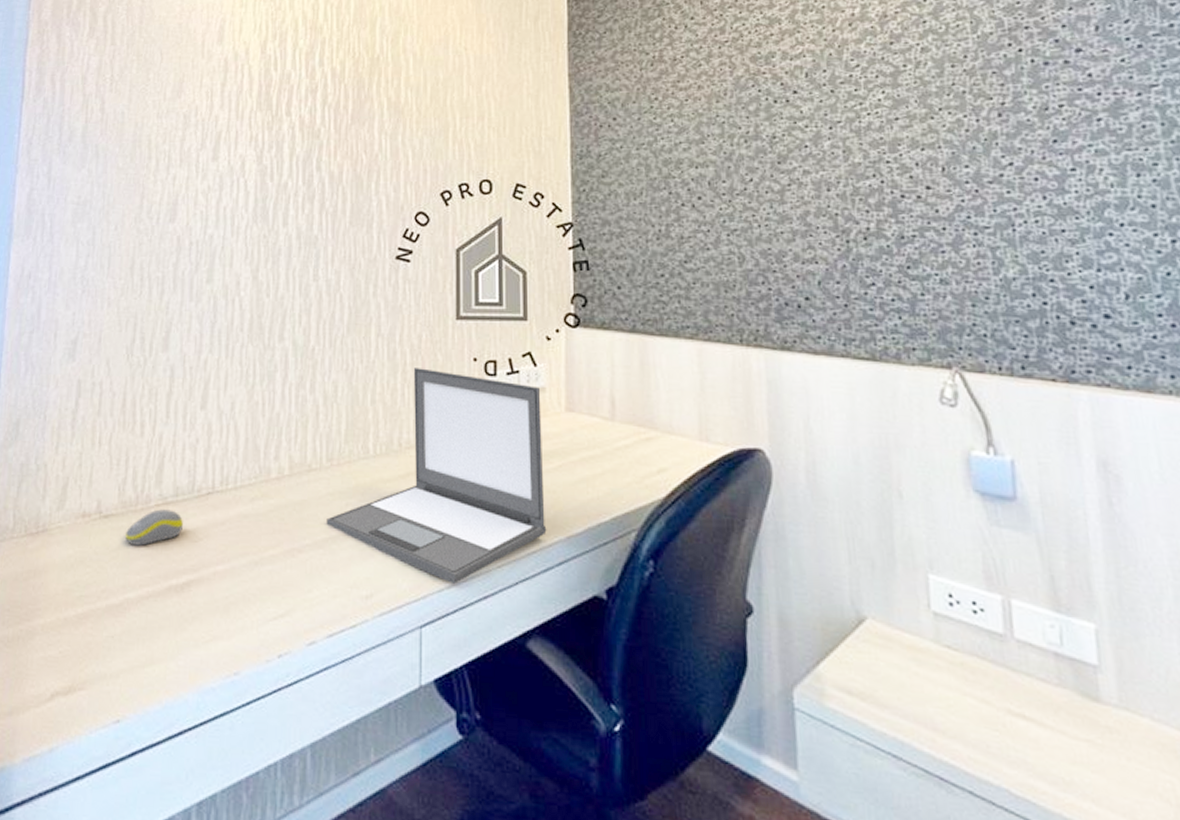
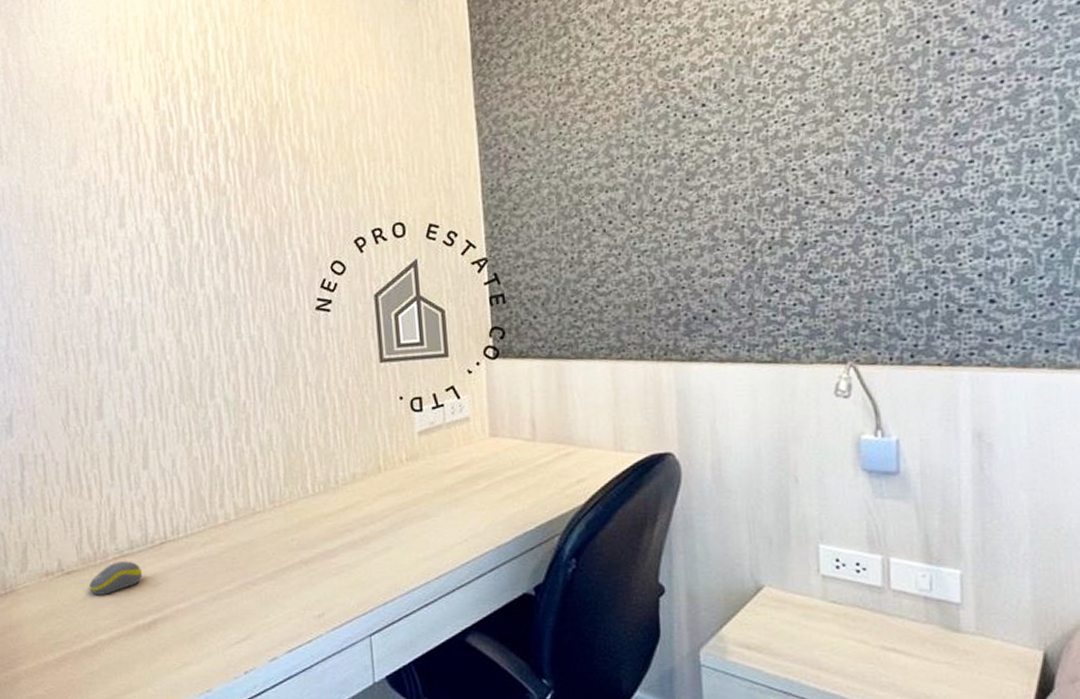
laptop: present [326,368,547,585] -> none [275,410,478,598]

